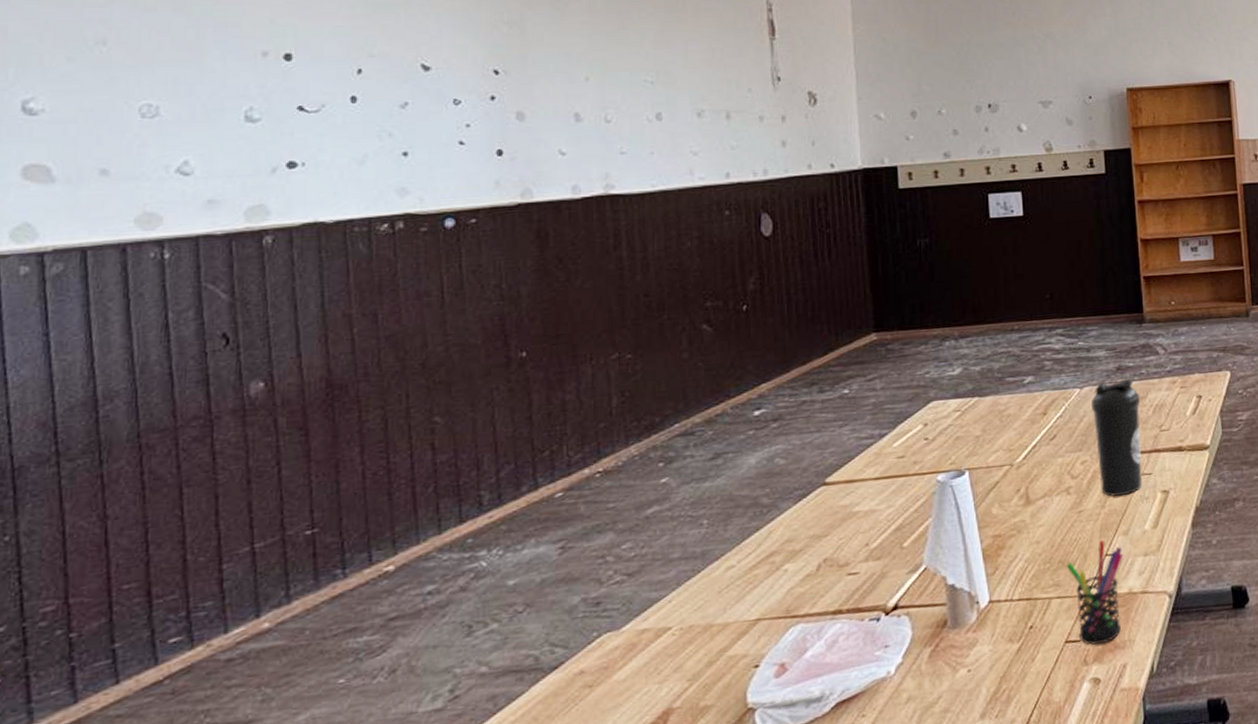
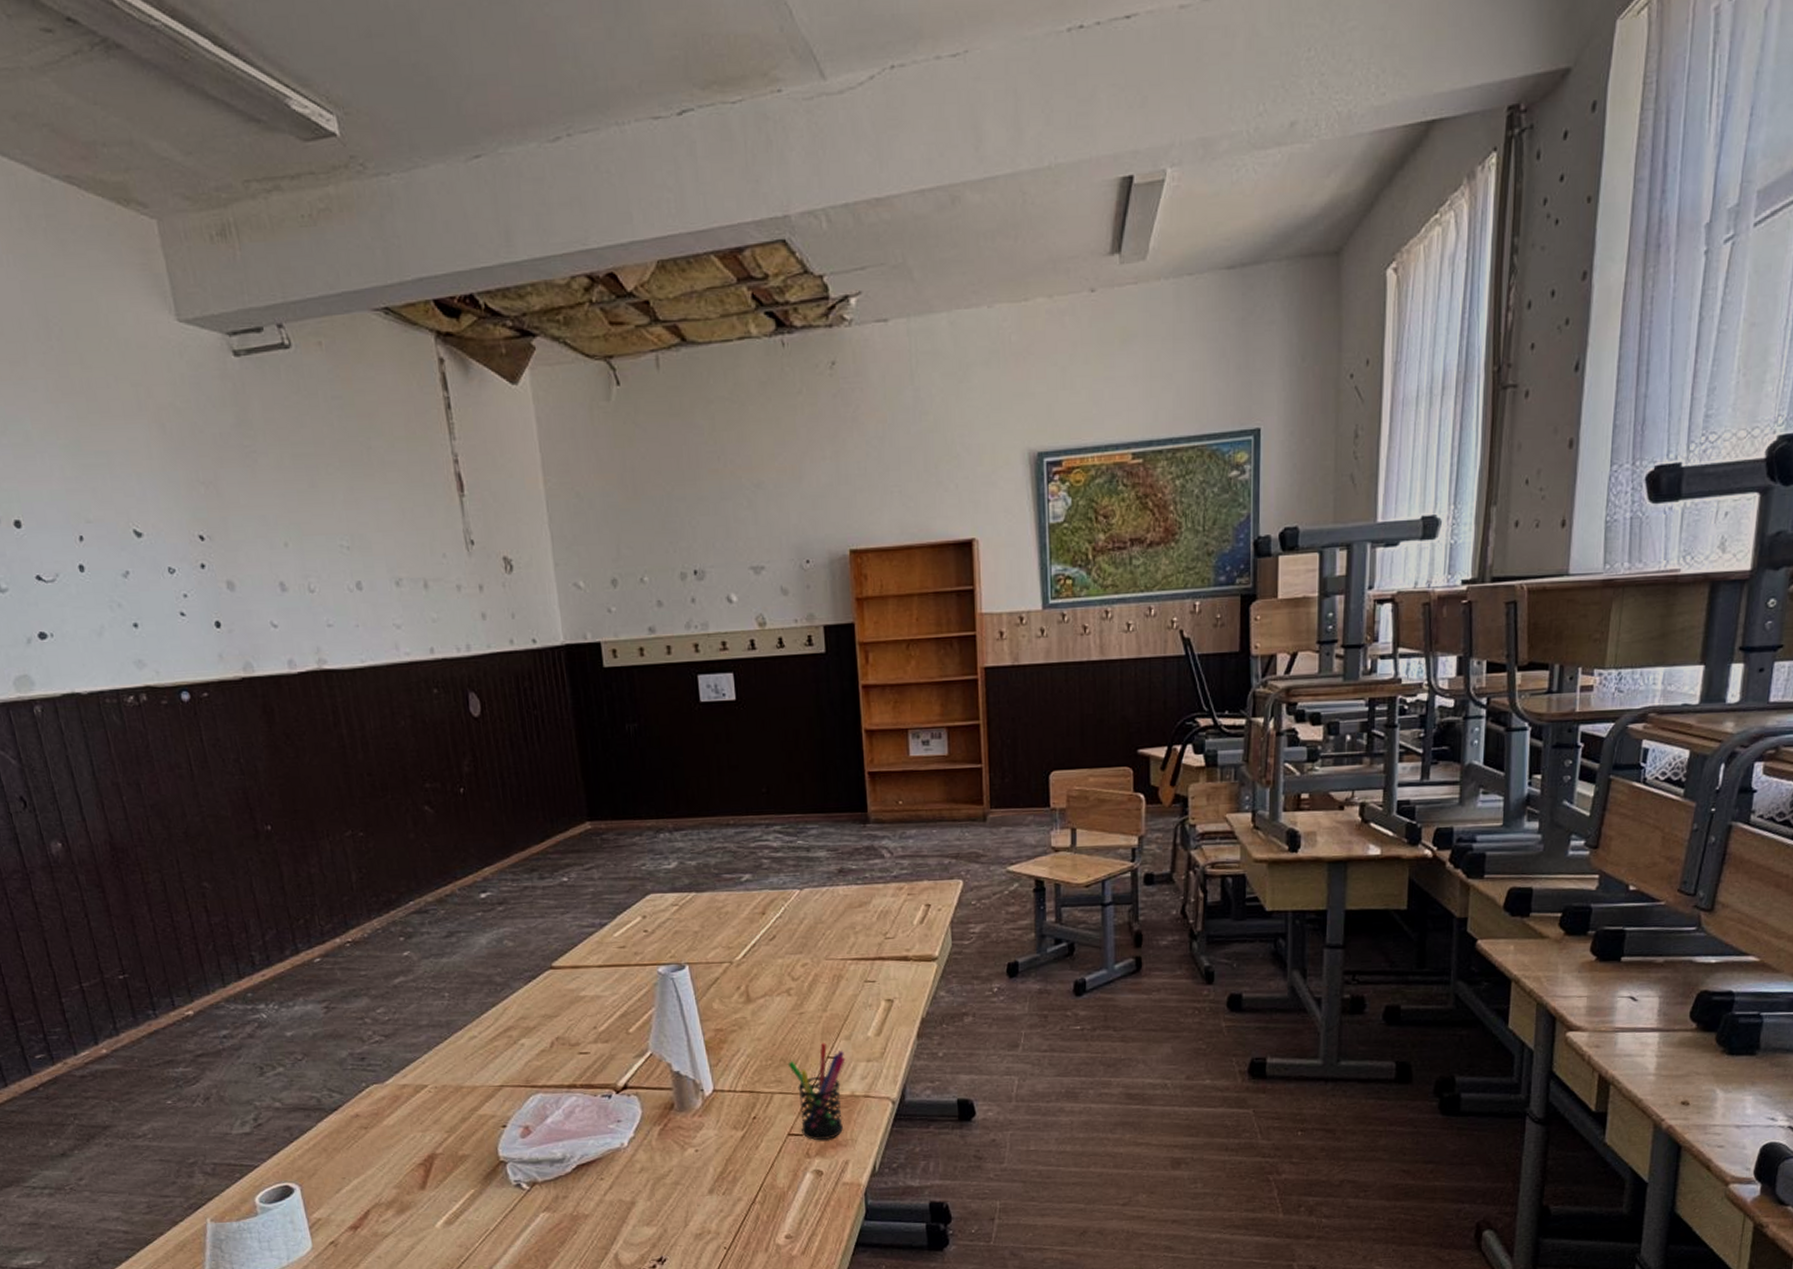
water bottle: present [1091,379,1143,497] -> none [812,882,866,1001]

